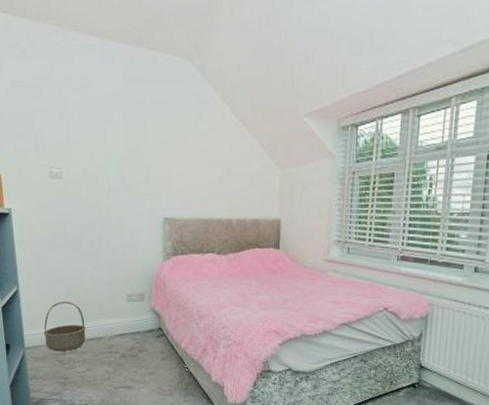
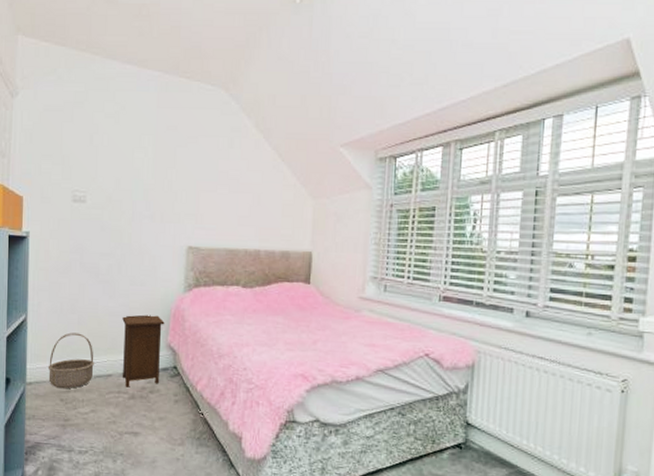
nightstand: none [108,282,148,348] -> present [122,314,165,387]

